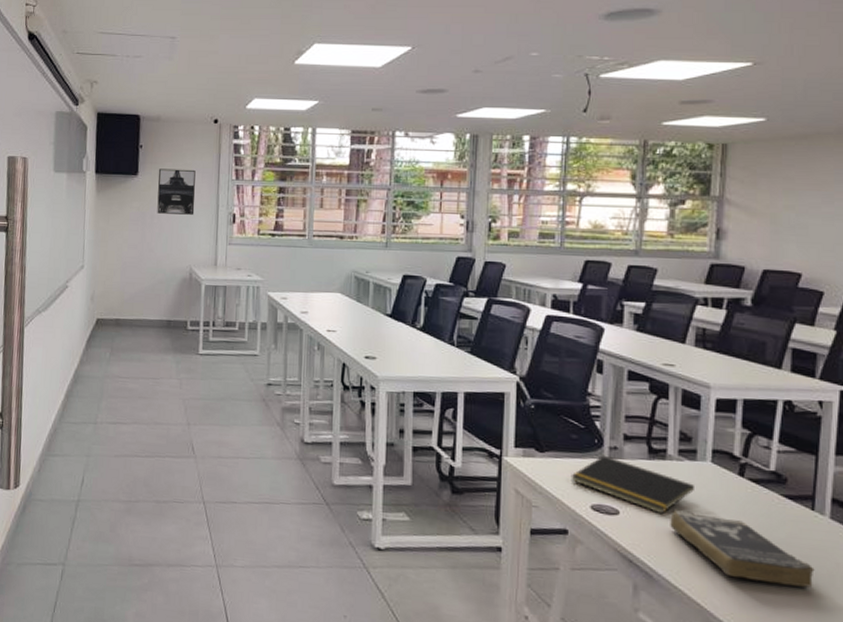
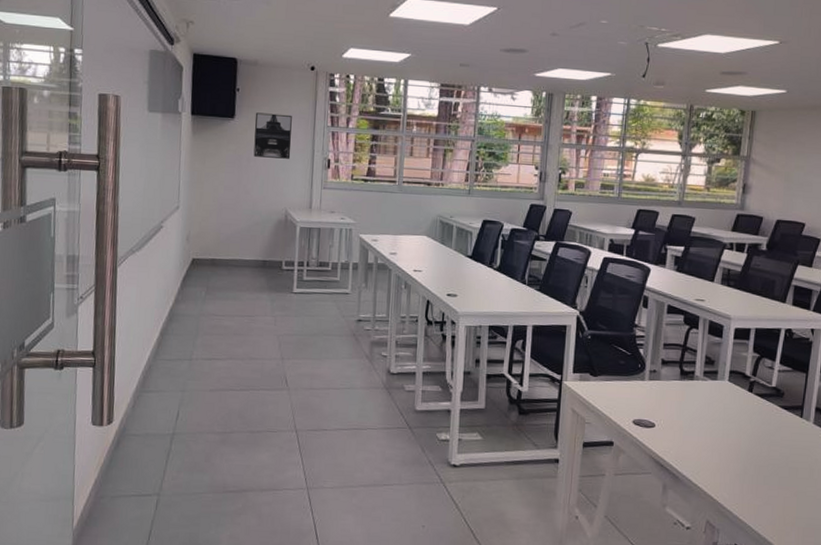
notepad: present [571,455,694,515] -> none [617,377,714,426]
book: present [670,510,815,588] -> none [694,422,800,480]

